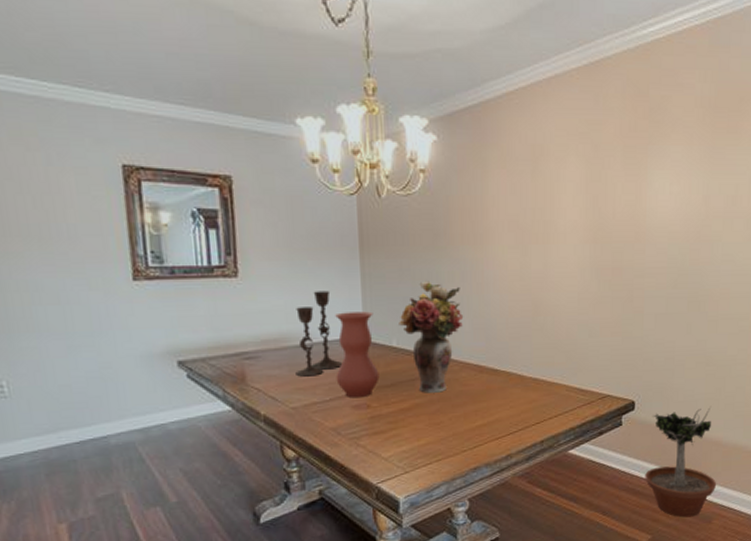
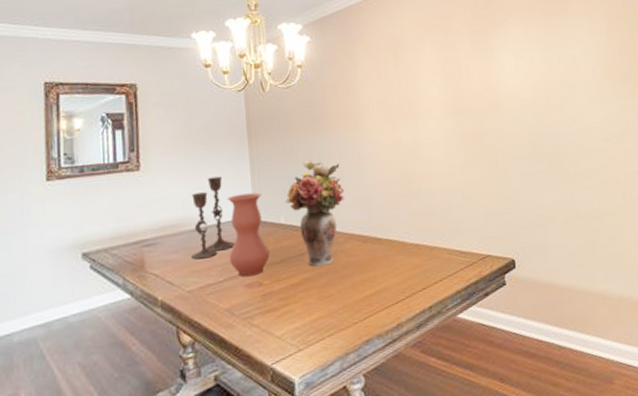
potted tree: present [645,407,717,518] -> none [533,260,611,379]

